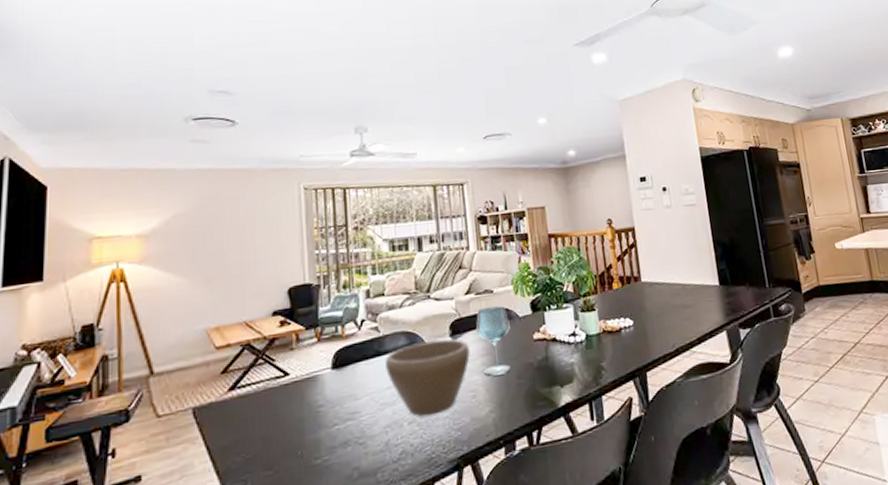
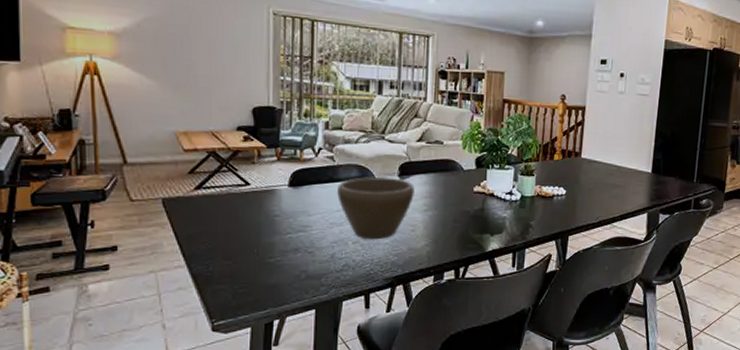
wine glass: present [475,306,511,376] -> none [422,156,454,216]

